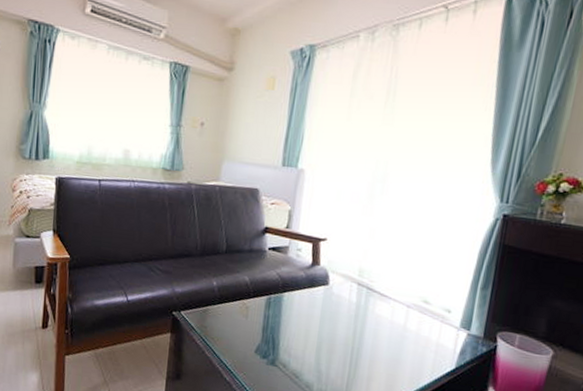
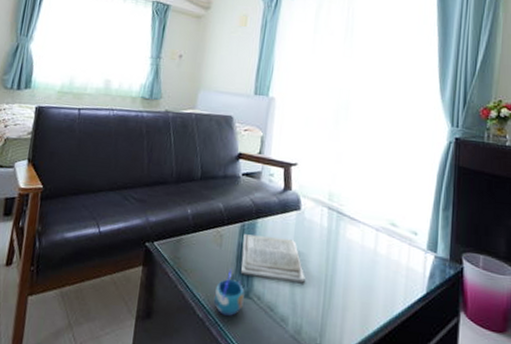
mug: none [240,339,270,381] -> present [213,269,245,317]
book: none [267,306,331,355] -> present [241,234,305,284]

